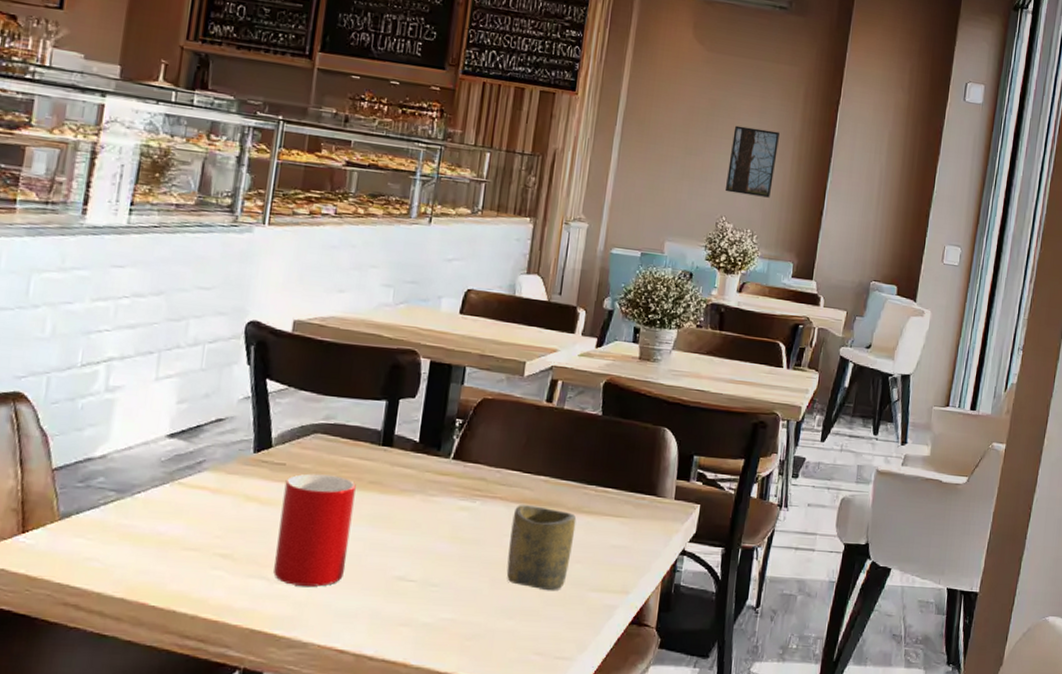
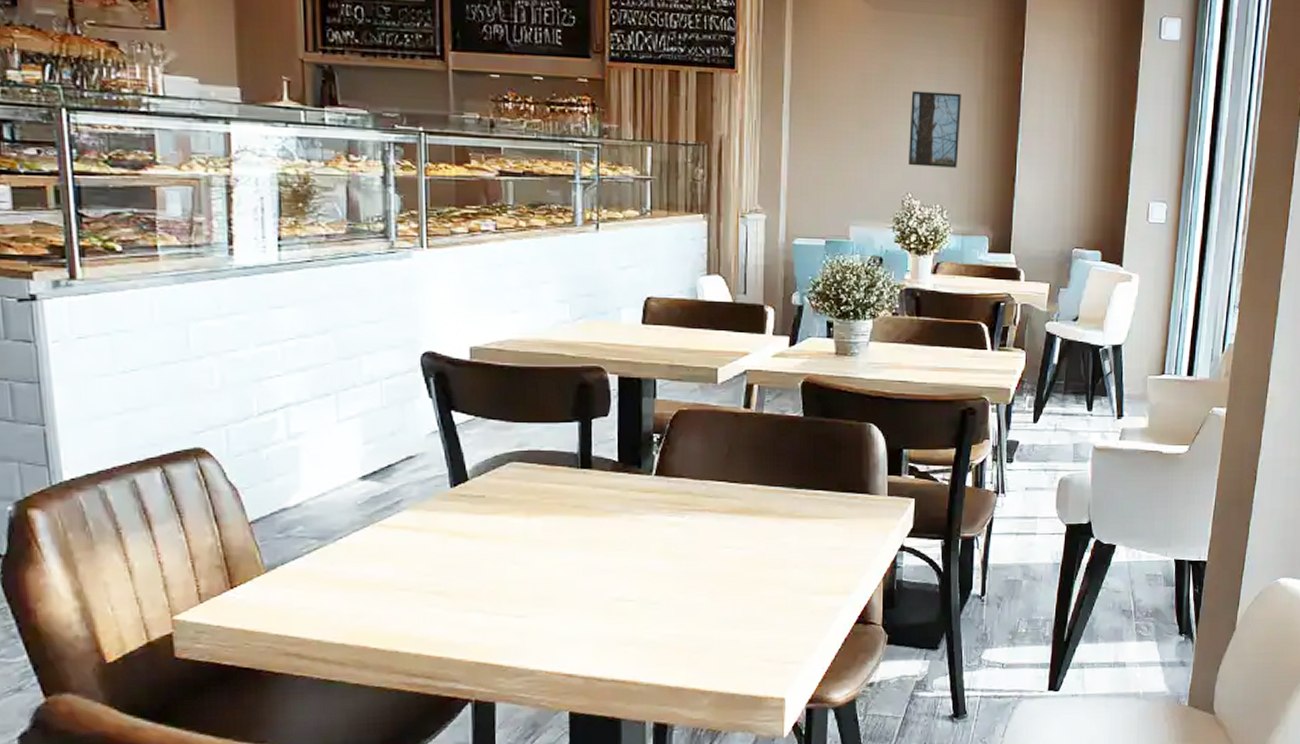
cup: present [274,473,356,587] -> none [487,503,562,616]
cup: present [506,505,577,591] -> none [724,515,789,598]

